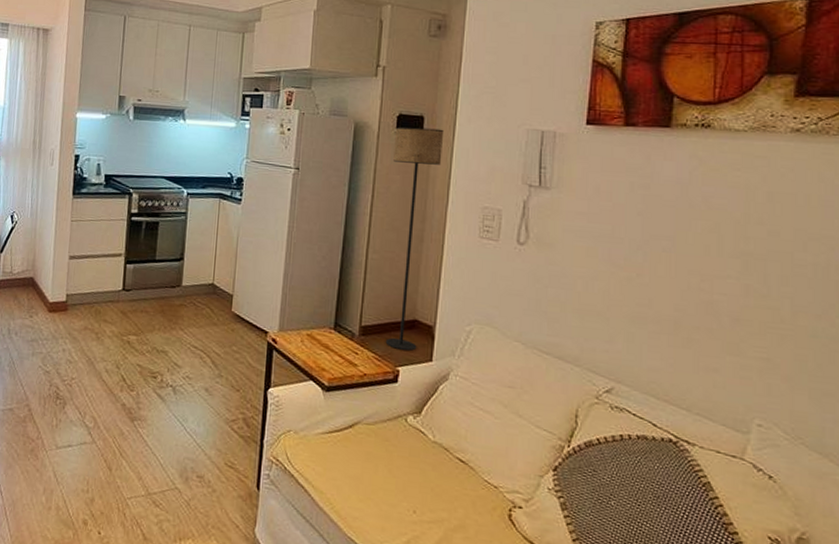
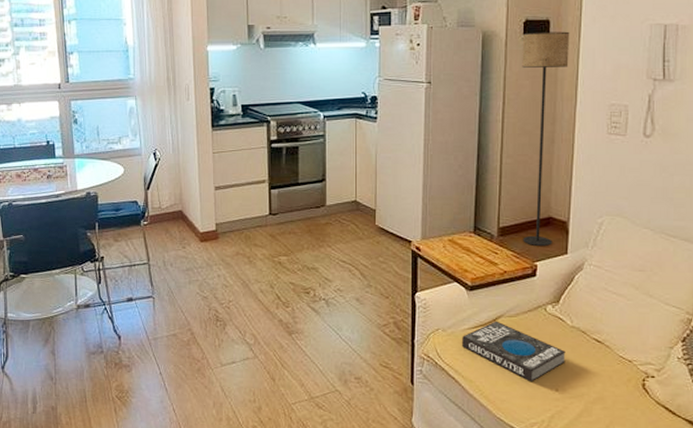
book: none [314,427,426,501] -> present [462,321,566,383]

